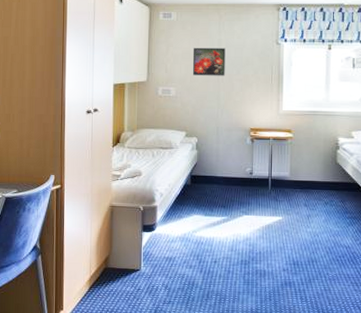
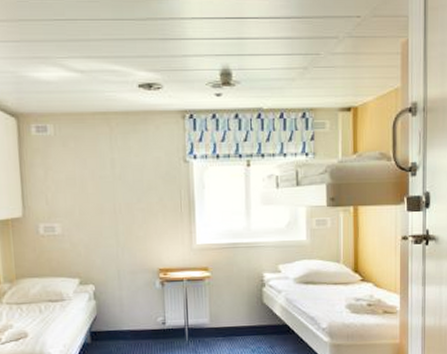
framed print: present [192,47,225,76] -> none [80,169,123,207]

